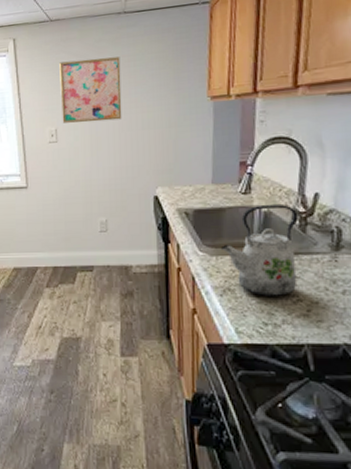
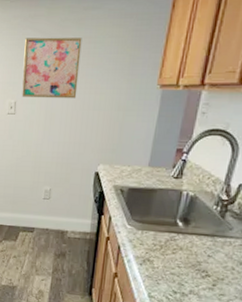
kettle: present [221,205,298,296] -> none [147,190,221,271]

